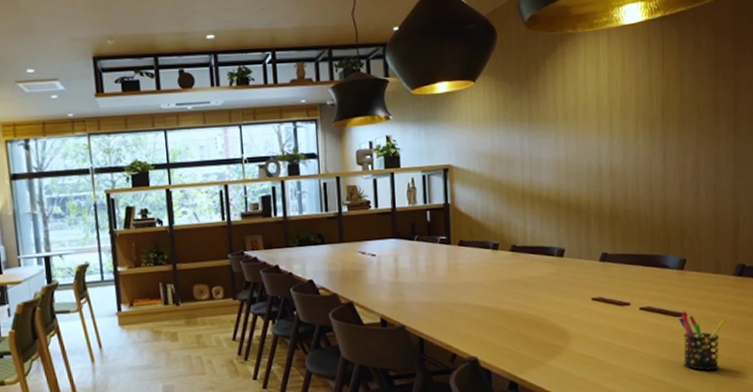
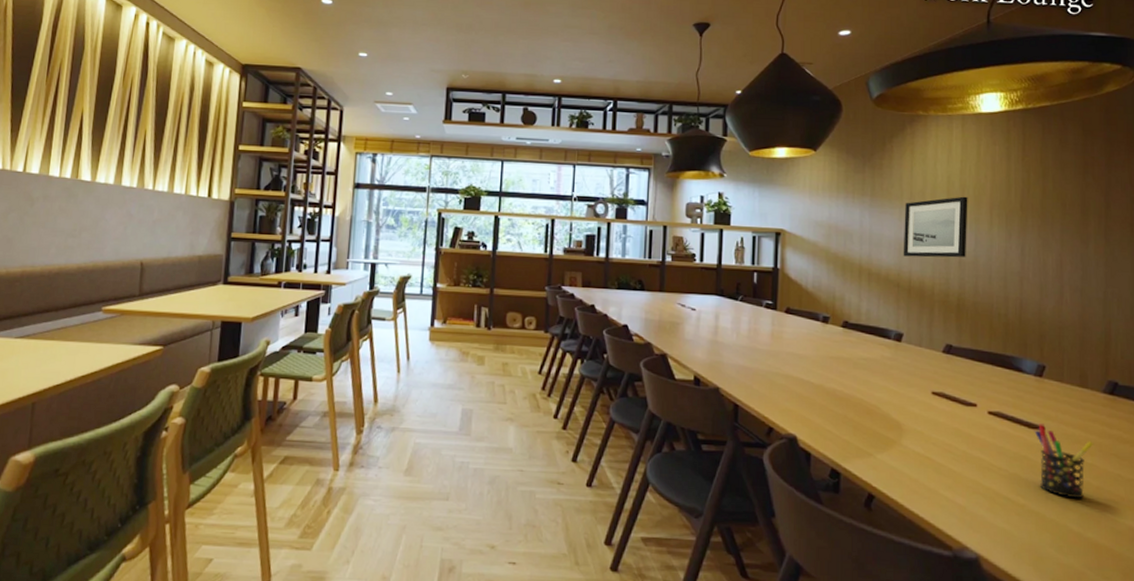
wall art: none [560,110,617,176] -> present [903,196,968,258]

